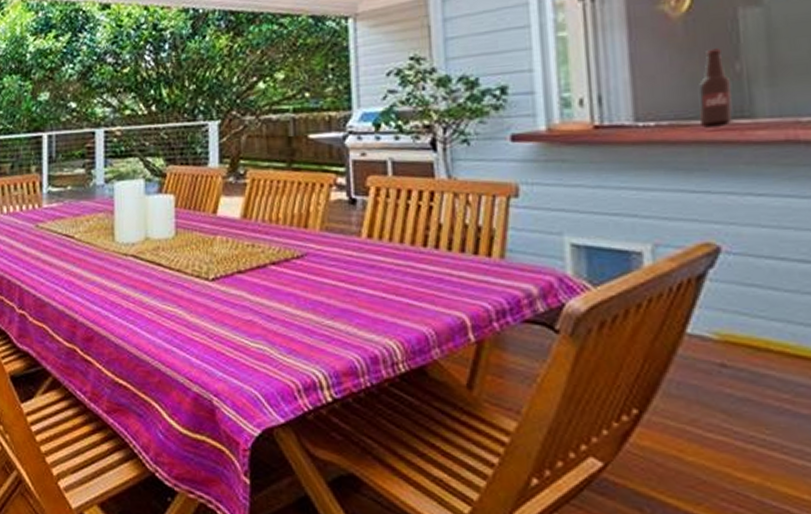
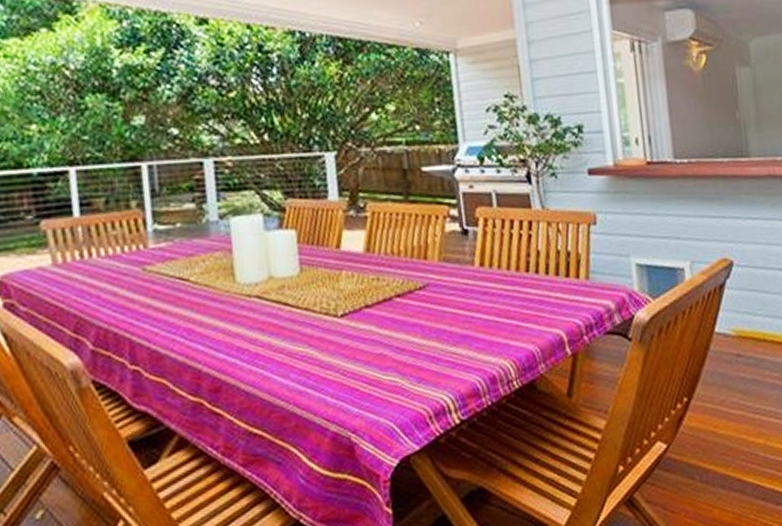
beer bottle: present [698,48,732,129] -> none [714,99,736,166]

